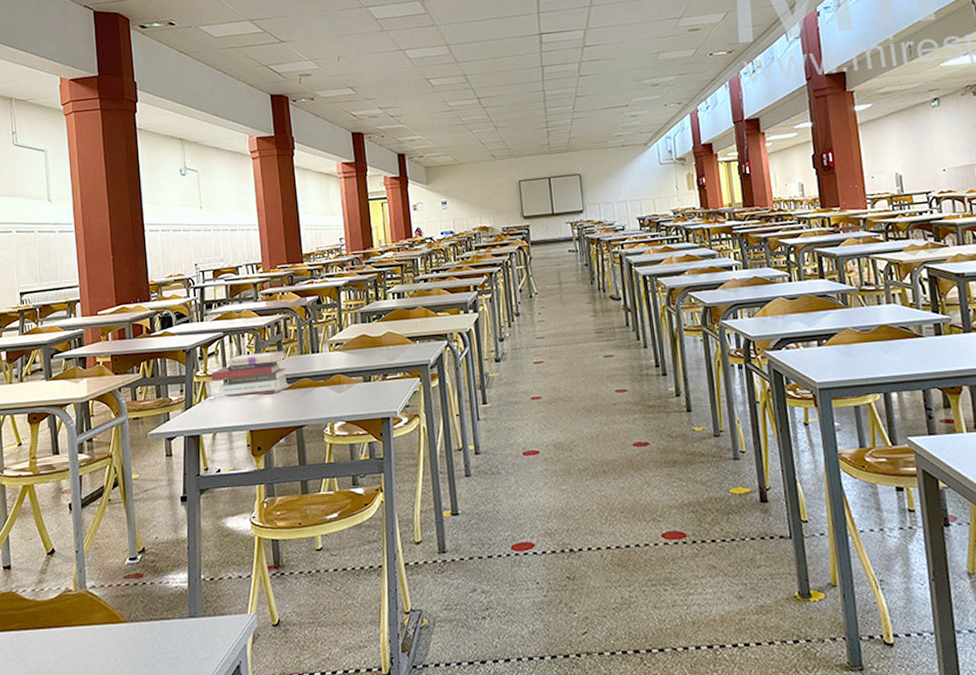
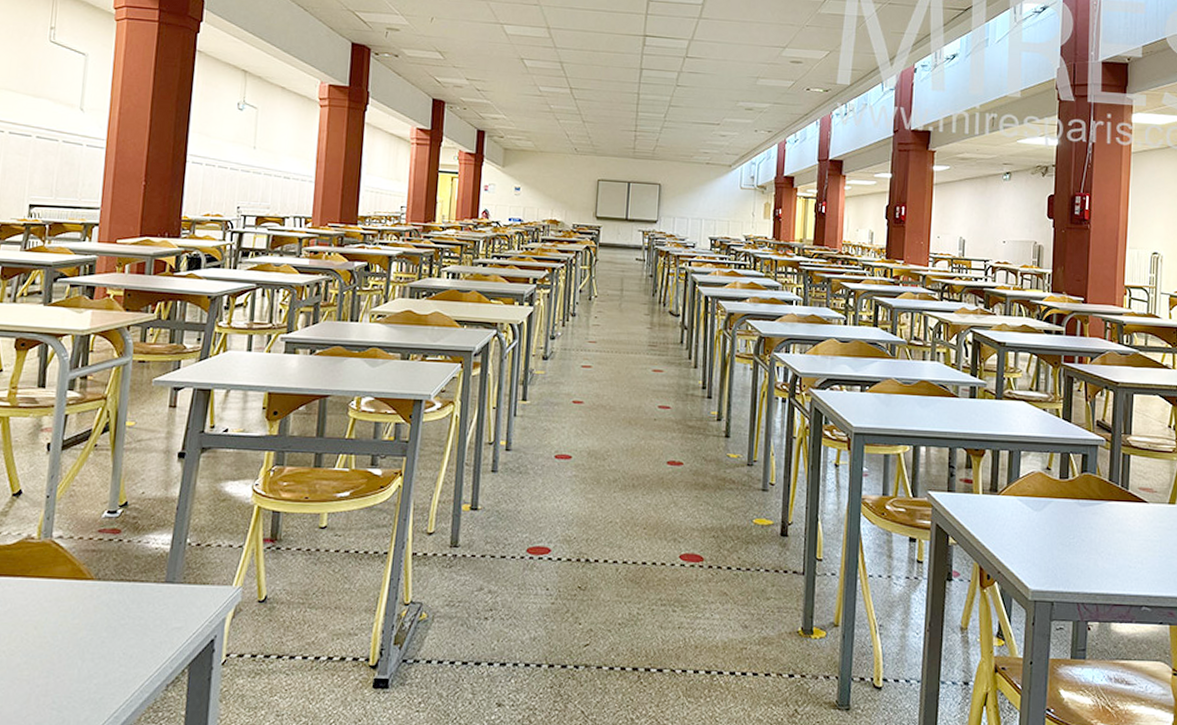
books: present [211,351,290,397] -> none [235,311,321,358]

